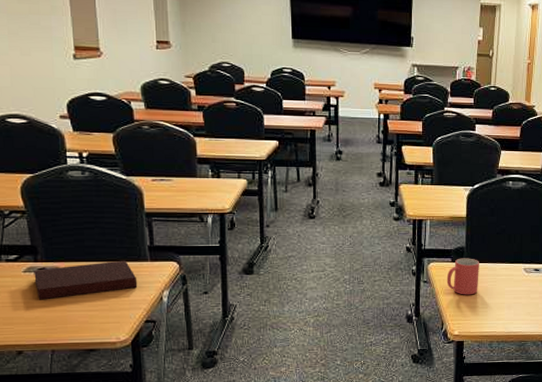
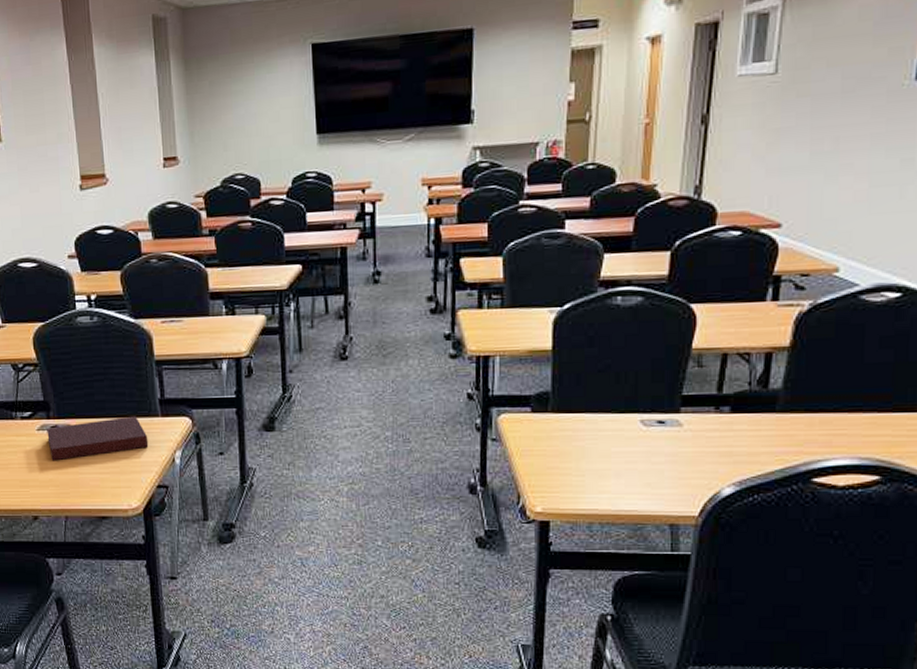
mug: present [446,258,479,295] -> none [524,406,572,458]

